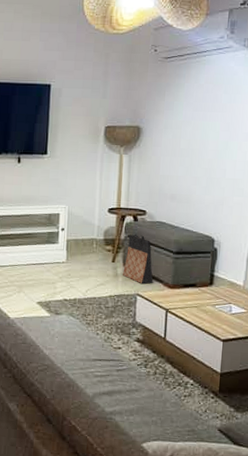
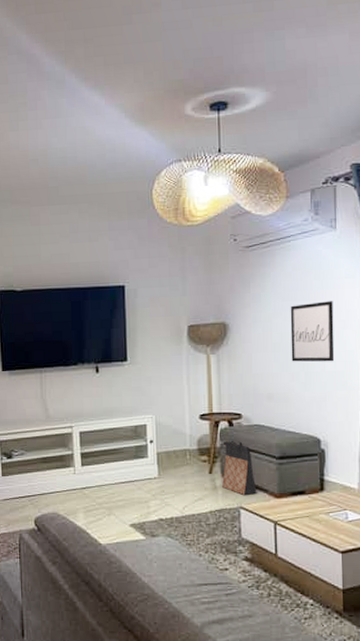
wall art: none [196,114,239,170] -> present [290,301,335,362]

